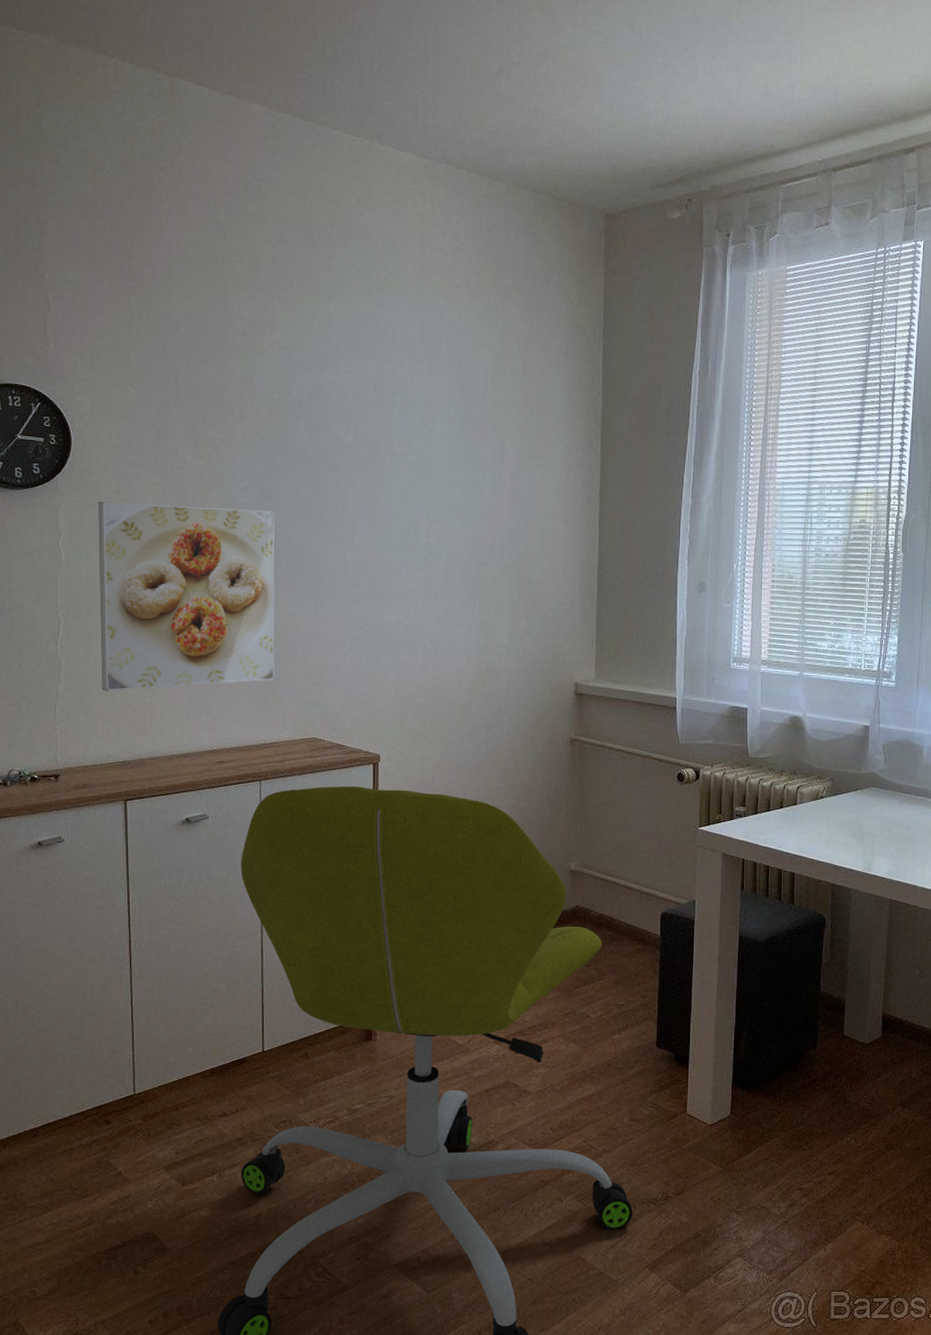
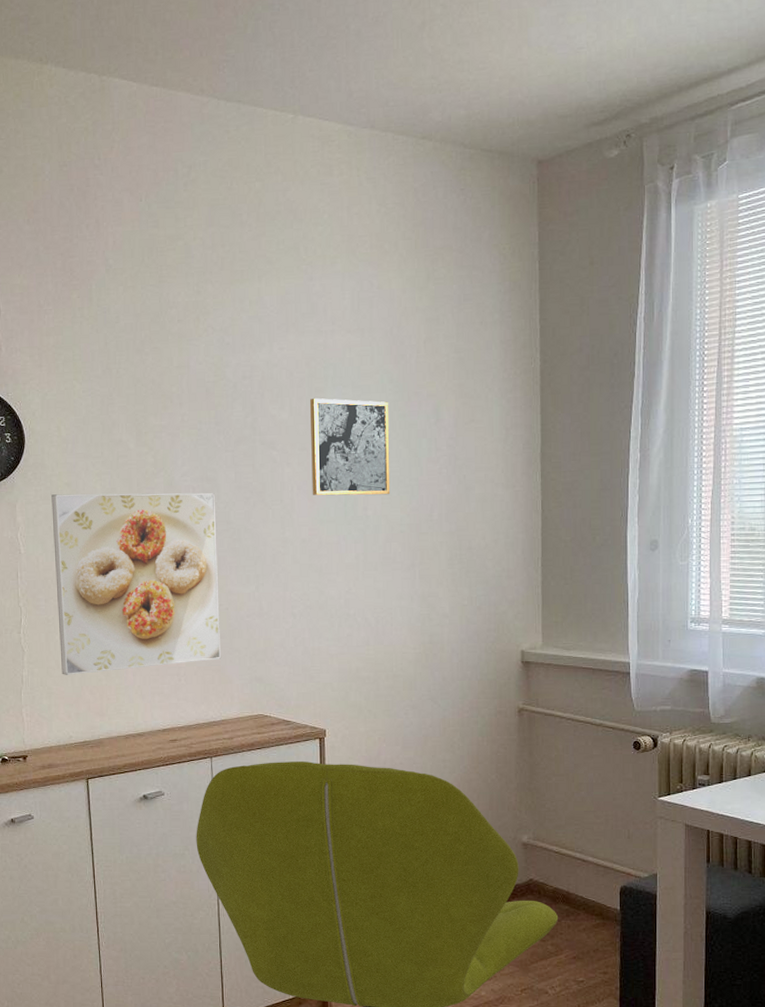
wall art: none [375,423,455,524] -> present [310,398,391,496]

